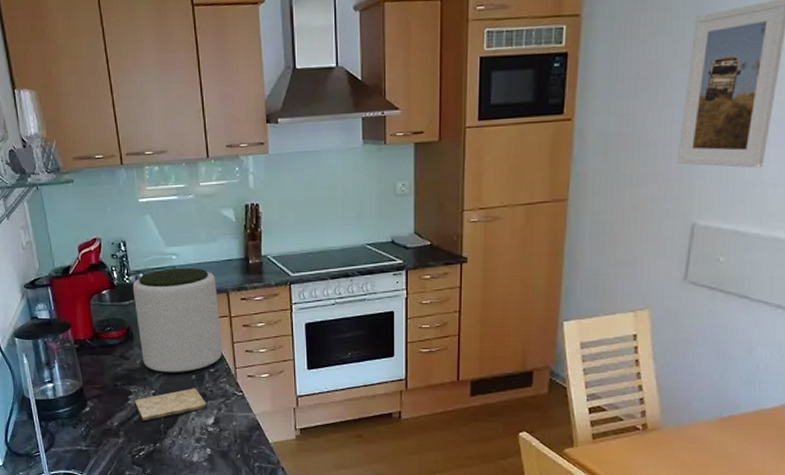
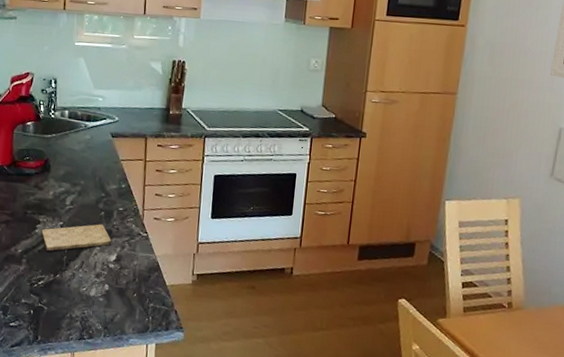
plant pot: present [132,268,223,373] -> none [55,109,137,209]

